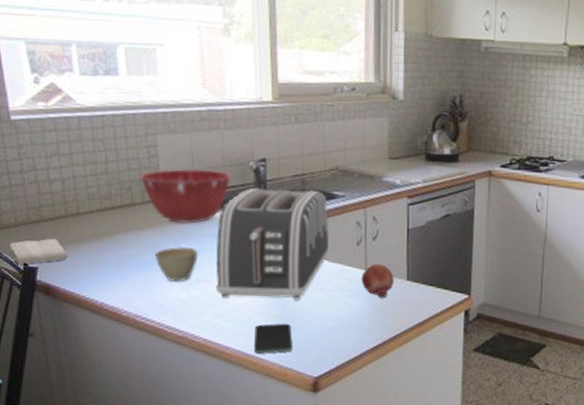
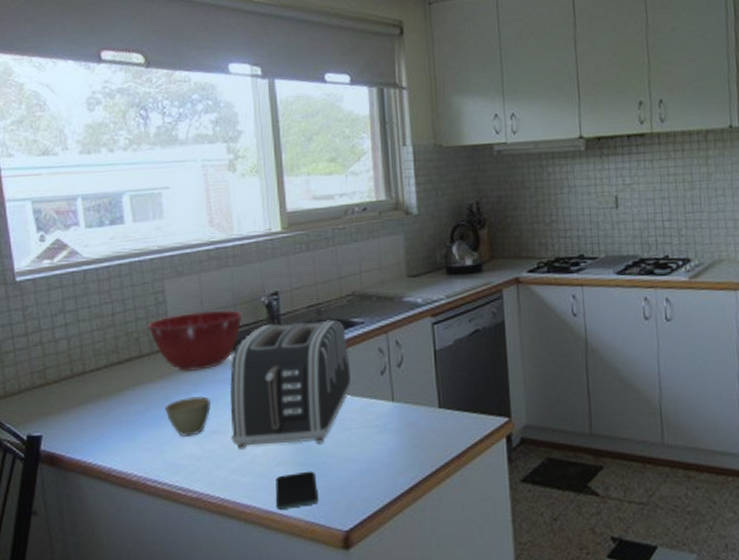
washcloth: present [9,238,68,264] -> none [13,402,73,435]
fruit: present [361,264,394,299] -> none [389,393,425,432]

